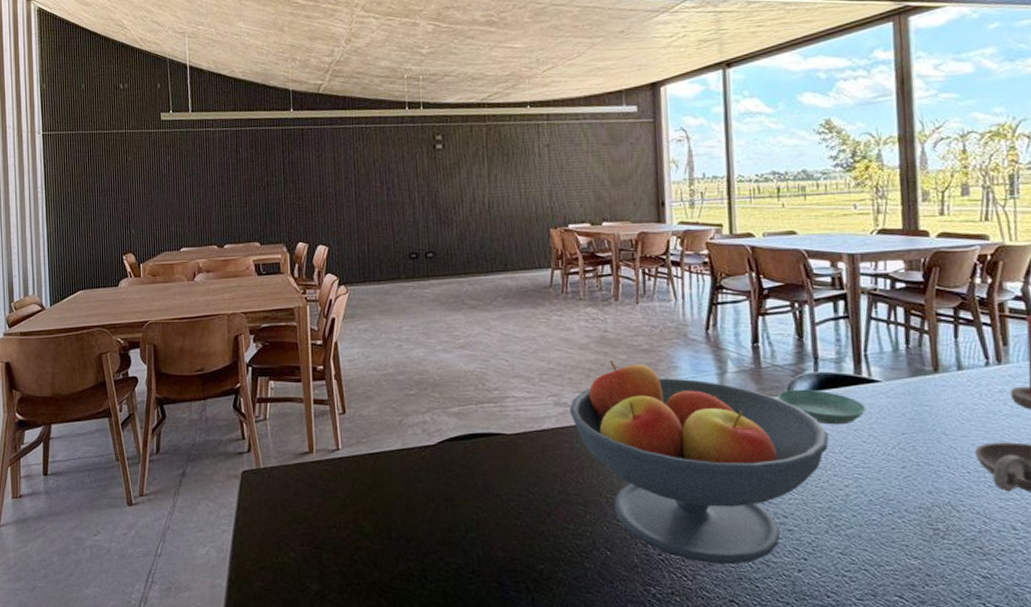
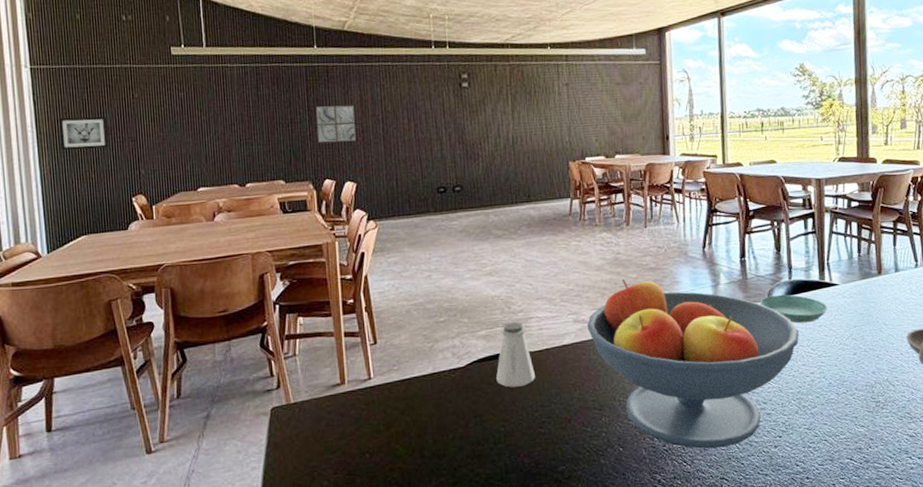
wall art: none [64,178,105,210] -> present [59,116,109,150]
wall art: none [291,168,328,206] -> present [316,105,356,143]
saltshaker: none [469,401,511,472] -> present [496,322,535,387]

